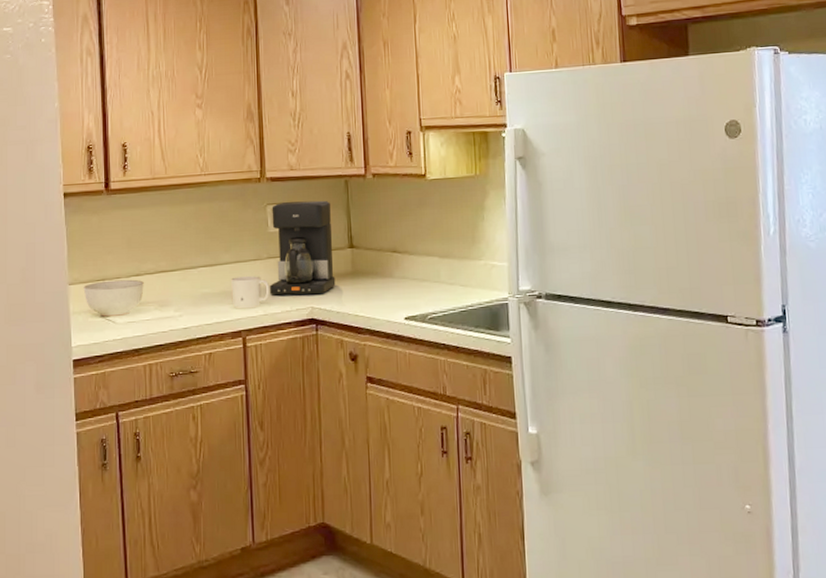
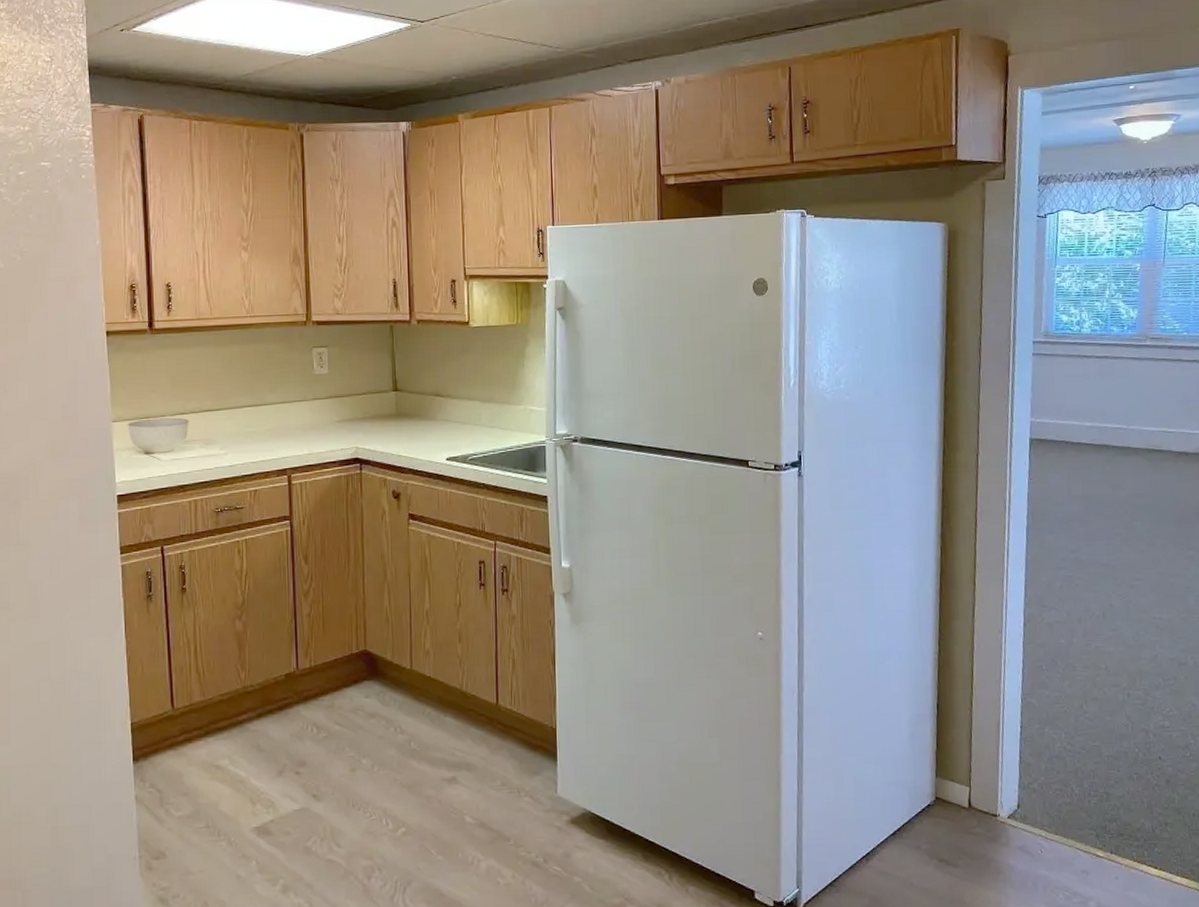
mug: present [230,276,270,309] -> none [275,416,315,448]
coffee maker: present [269,200,336,296] -> none [314,344,380,436]

